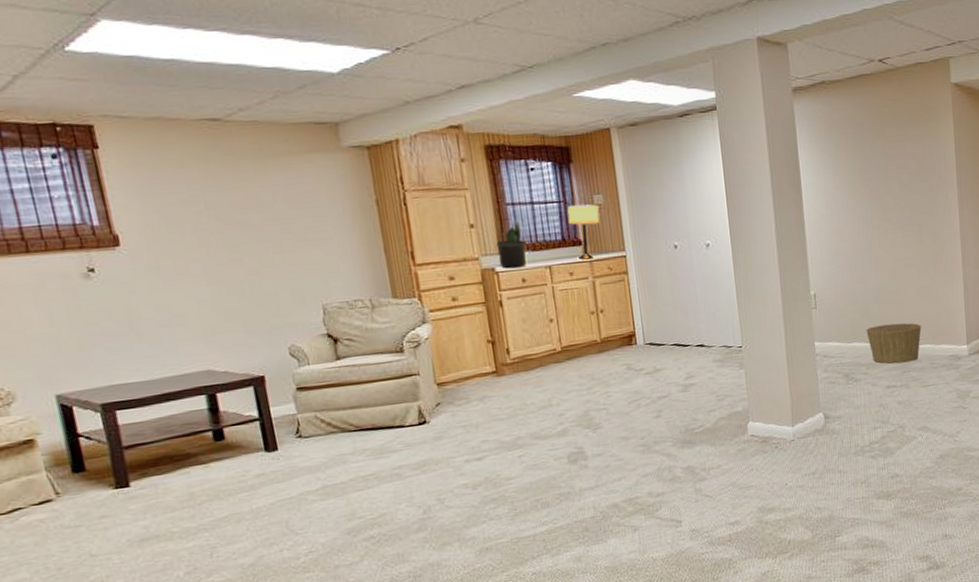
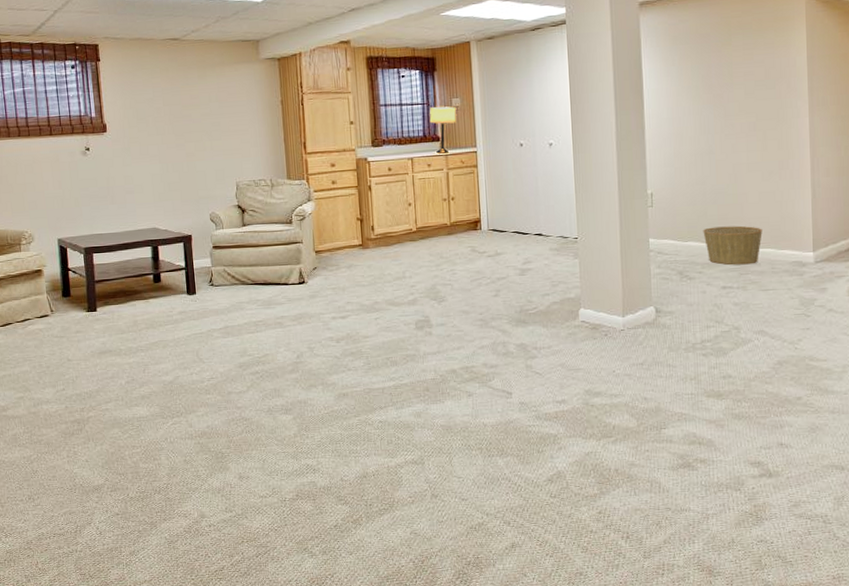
planter: present [494,221,527,269] -> none [370,119,394,159]

